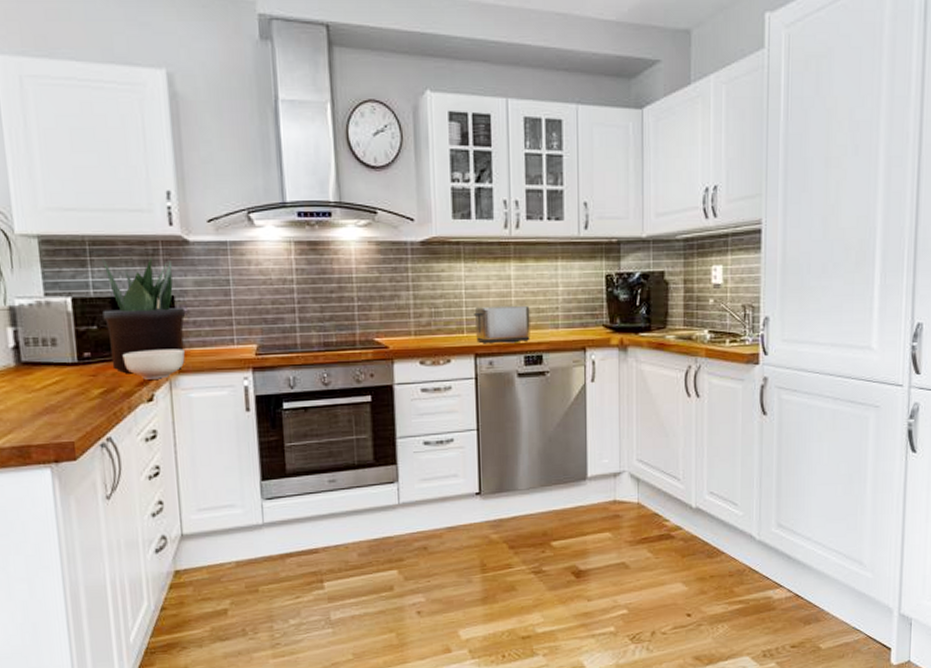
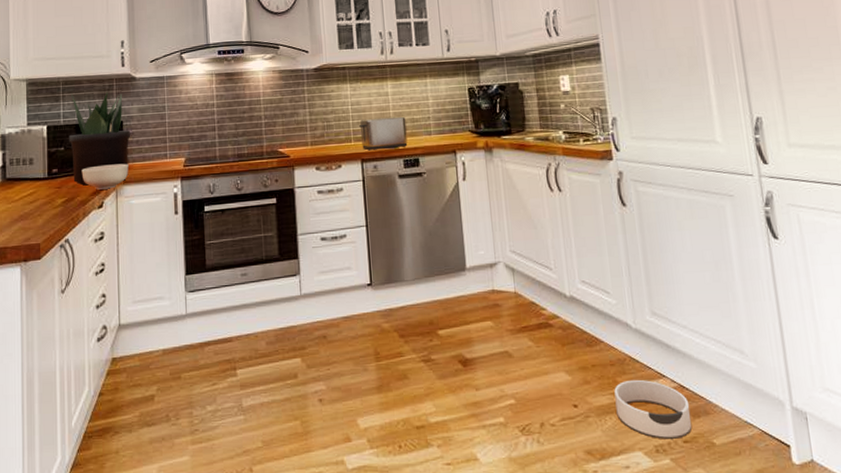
pet bowl: none [729,589,802,645] -> present [614,379,693,439]

